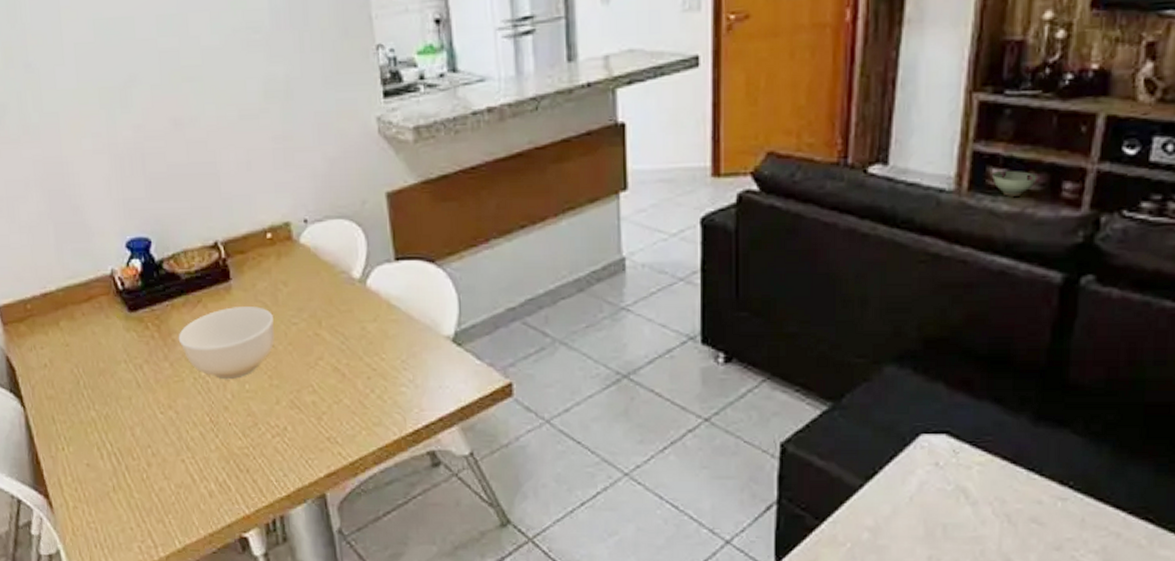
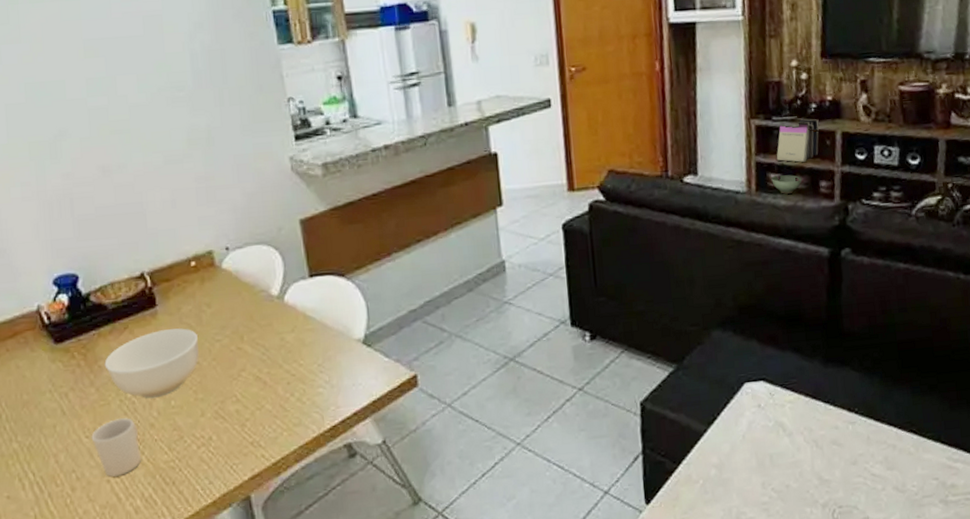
mug: none [166,396,215,457] -> present [91,417,141,477]
books: none [1003,93,1074,155] -> present [776,118,820,162]

